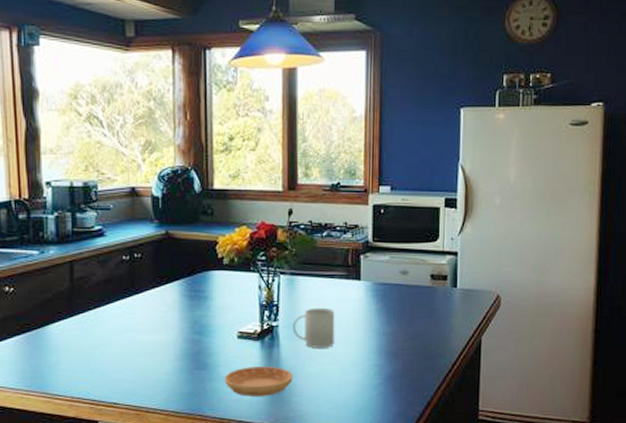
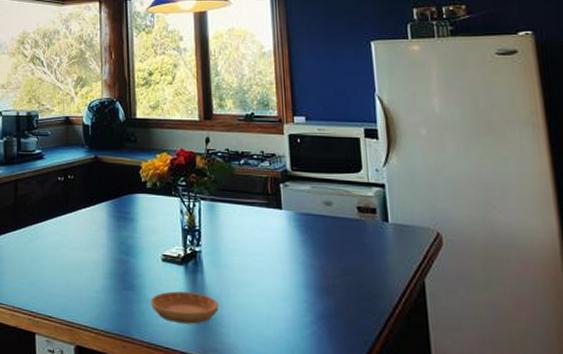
mug: present [292,307,335,348] -> none [215,235,260,278]

